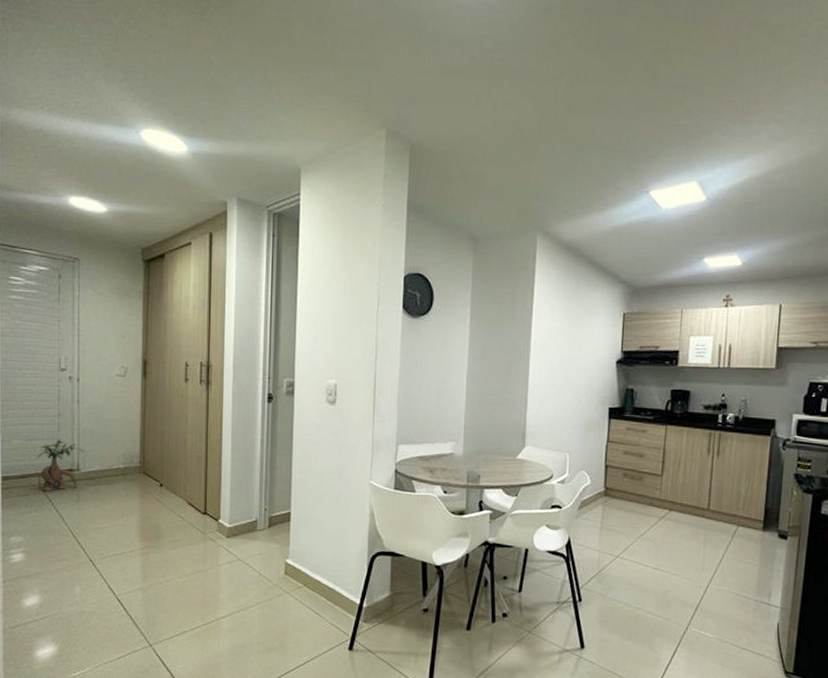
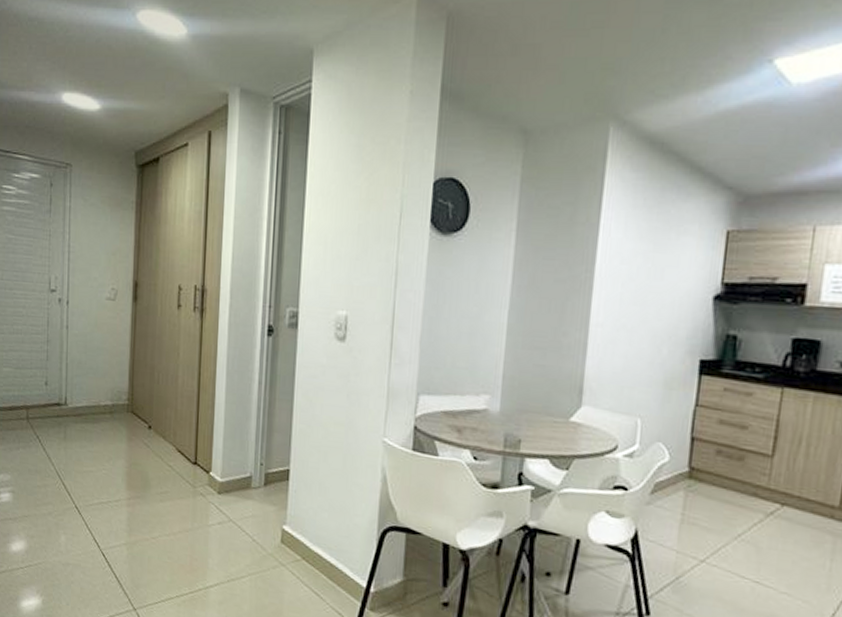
decorative plant: present [37,439,85,491] -> none [25,369,73,426]

